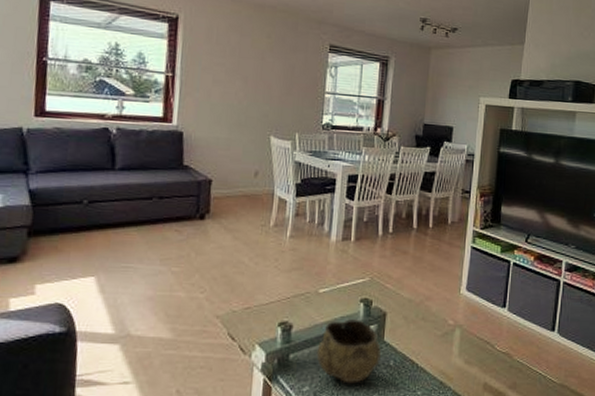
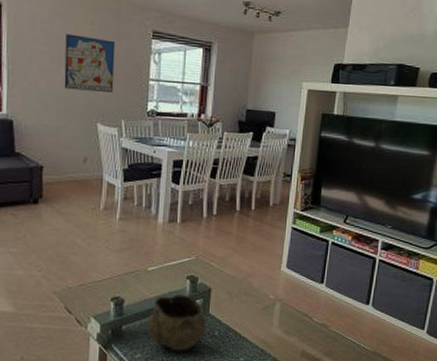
wall art: none [237,46,292,105] -> present [64,34,116,92]

